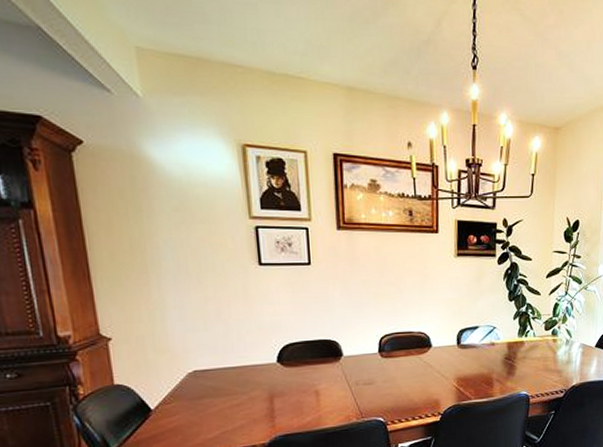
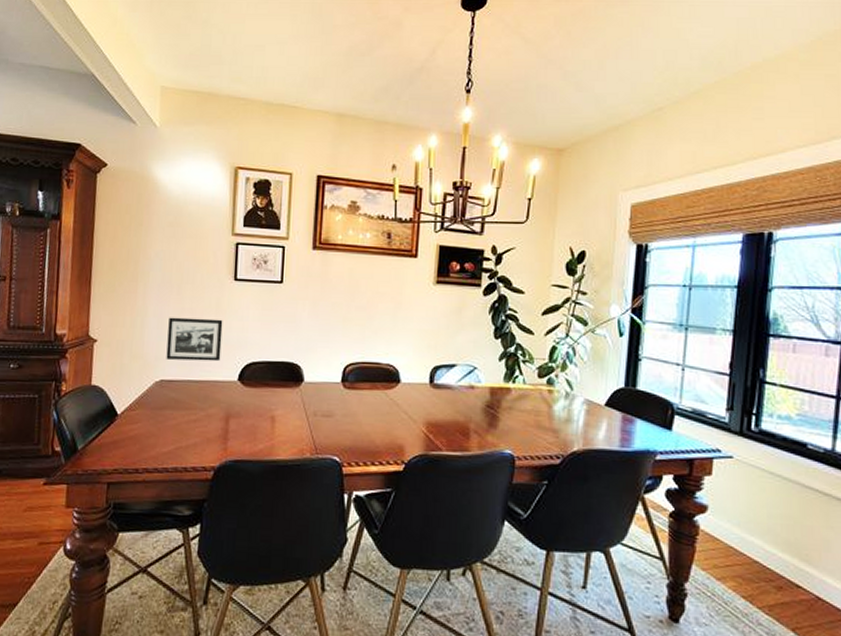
picture frame: none [192,305,256,350] -> present [166,317,223,362]

